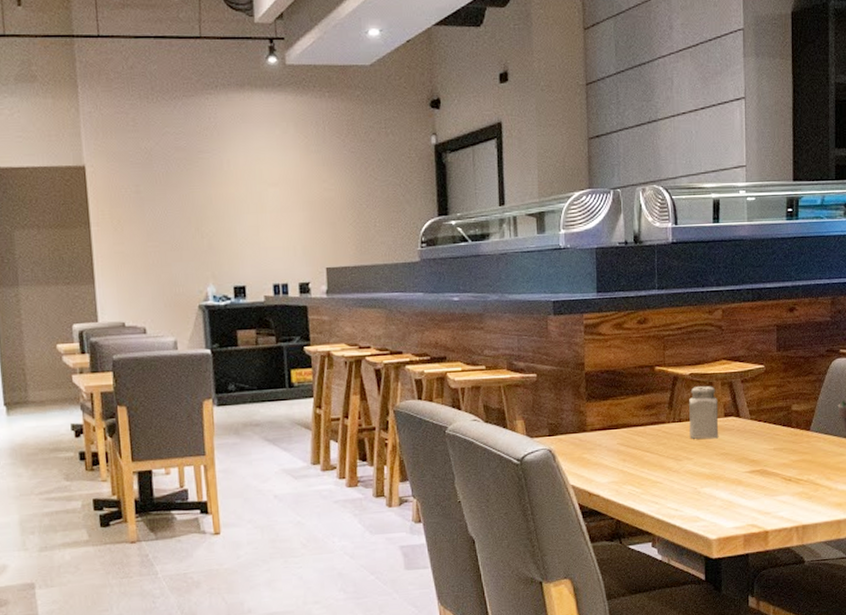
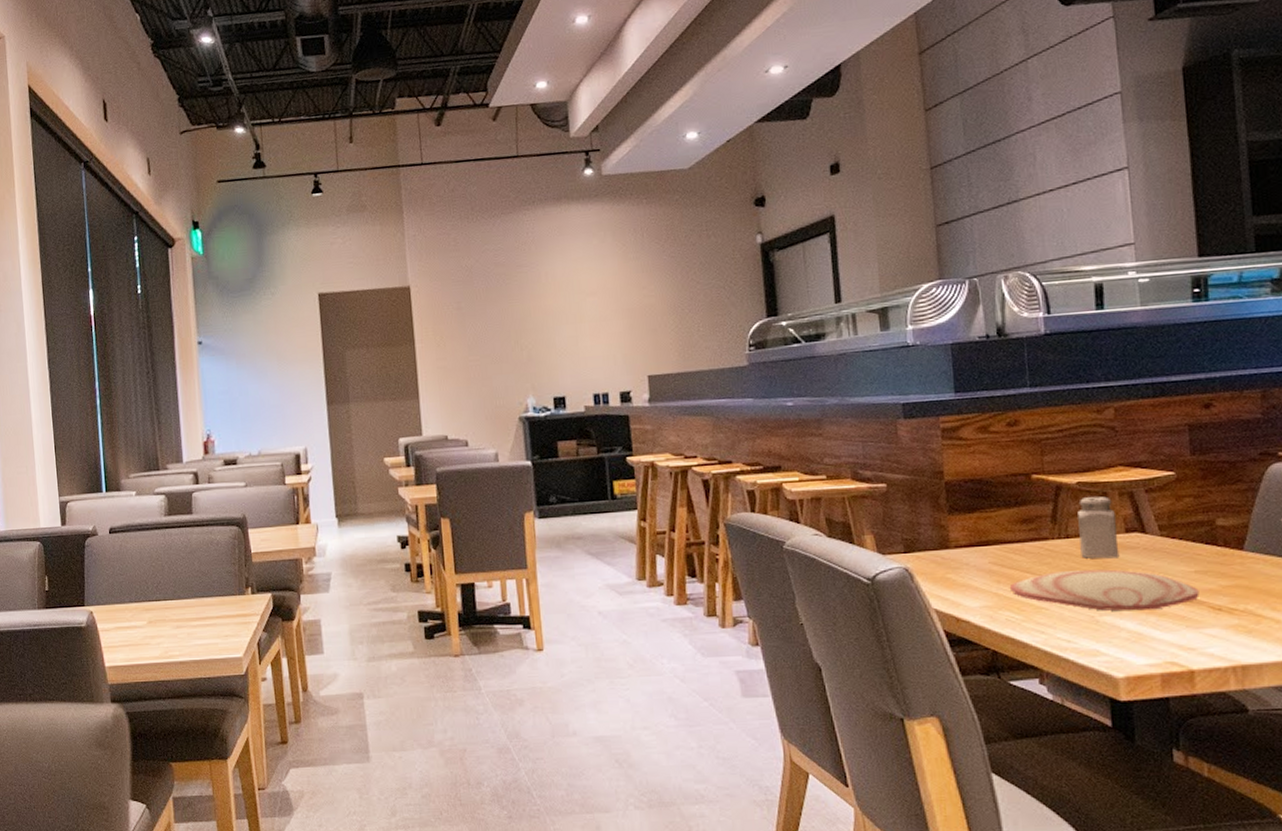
plate: none [632,448,776,484] -> present [1009,569,1200,611]

